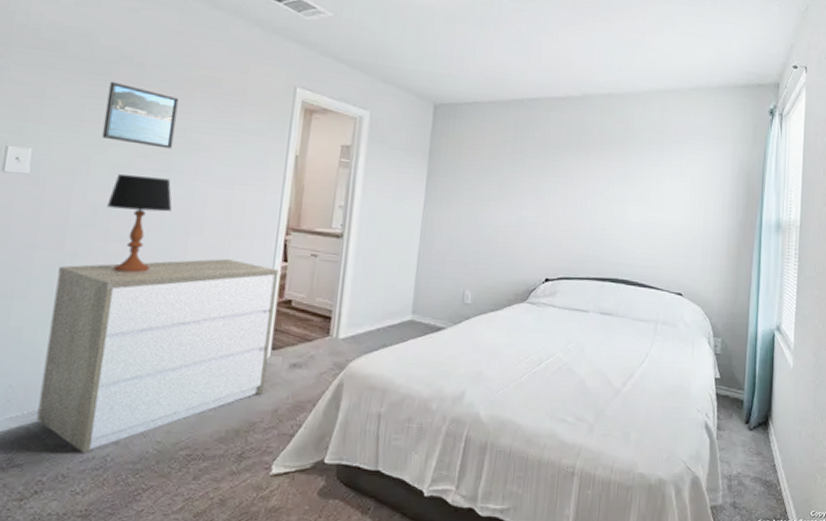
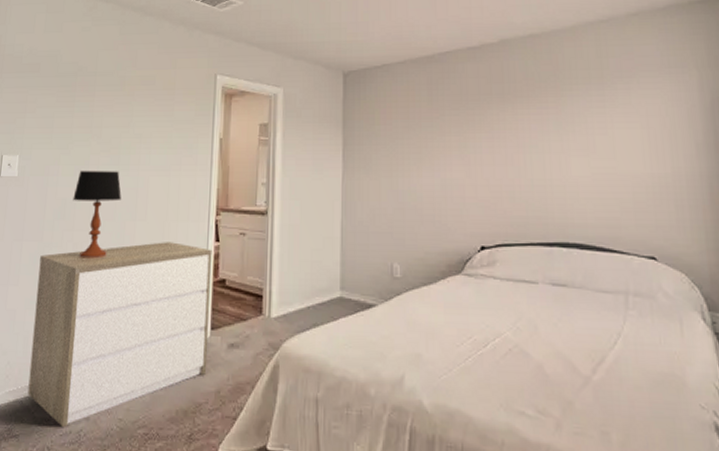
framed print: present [102,81,180,149] -> none [67,91,123,144]

